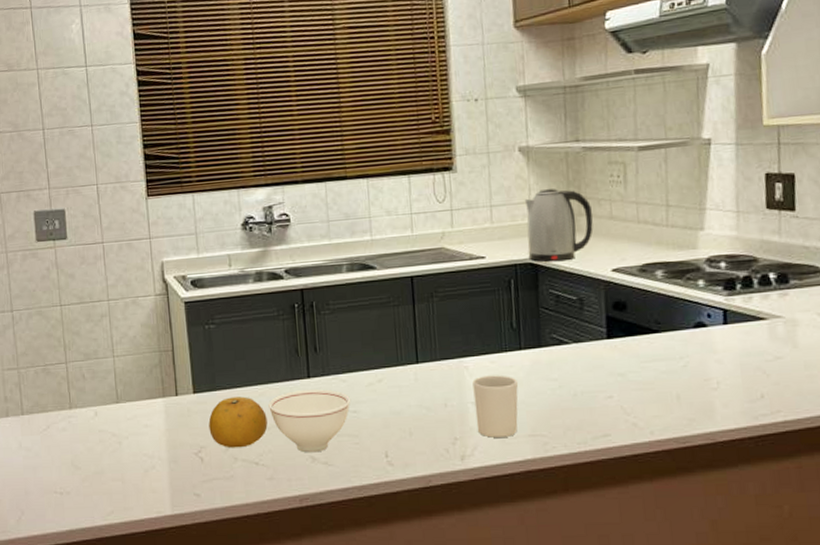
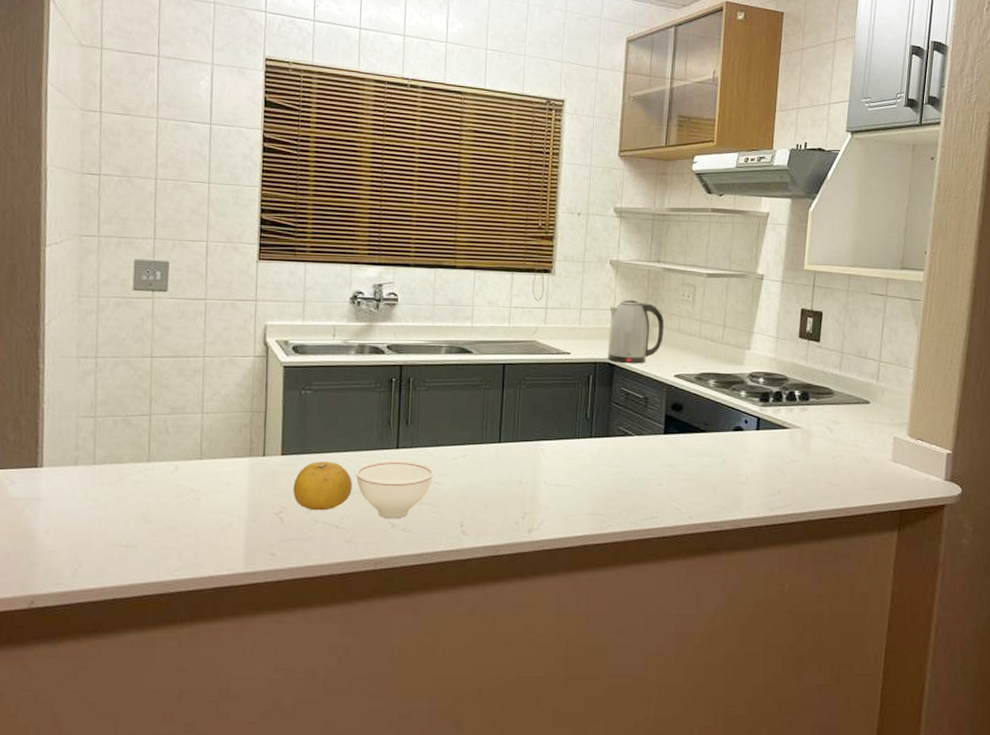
mug: present [472,375,518,438] -> none [545,458,585,514]

